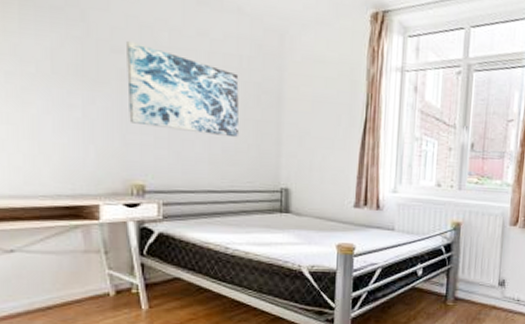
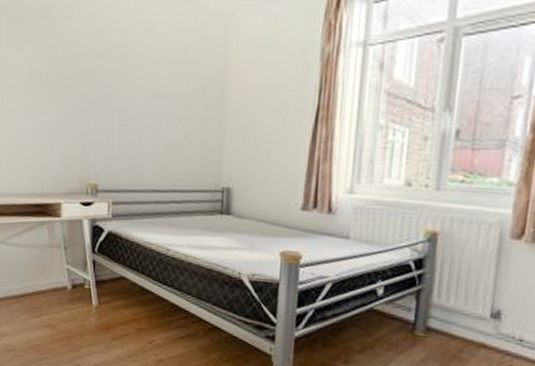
wall art: present [127,40,240,138] -> none [85,44,184,135]

